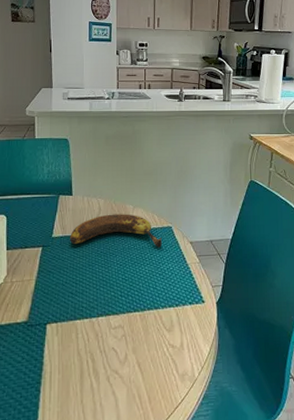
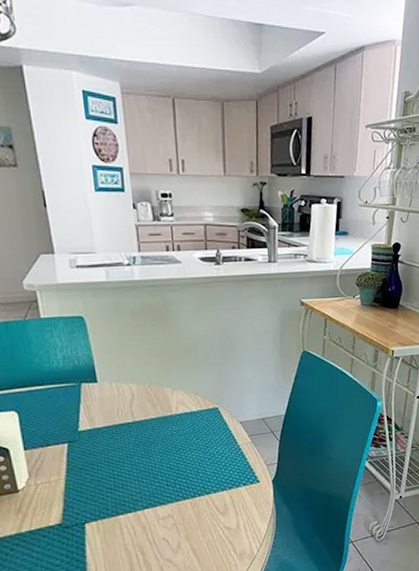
banana: present [70,214,162,248] -> none [100,397,209,436]

